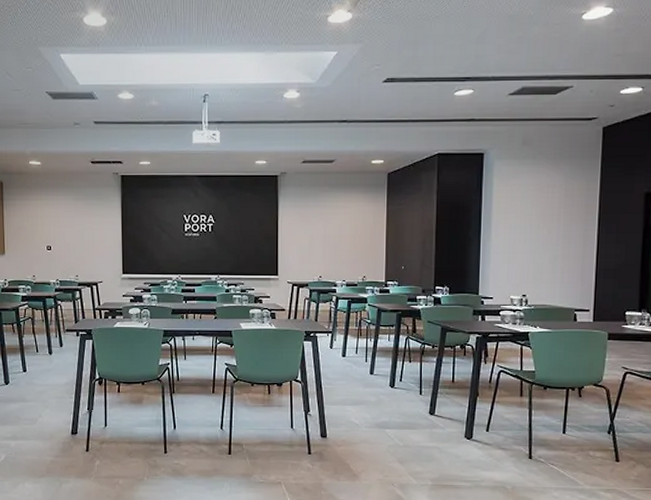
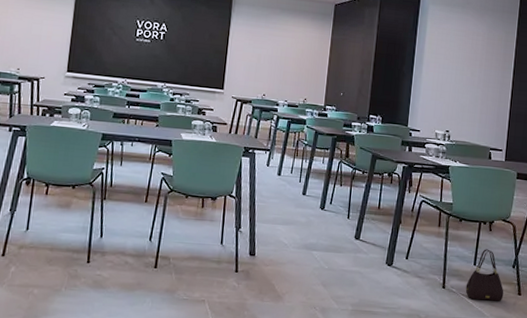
handbag: none [555,416,599,469] -> present [465,249,504,301]

